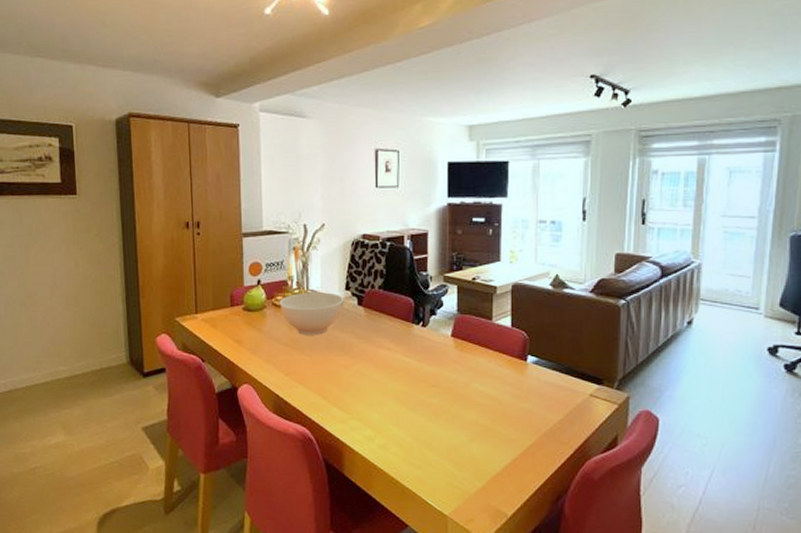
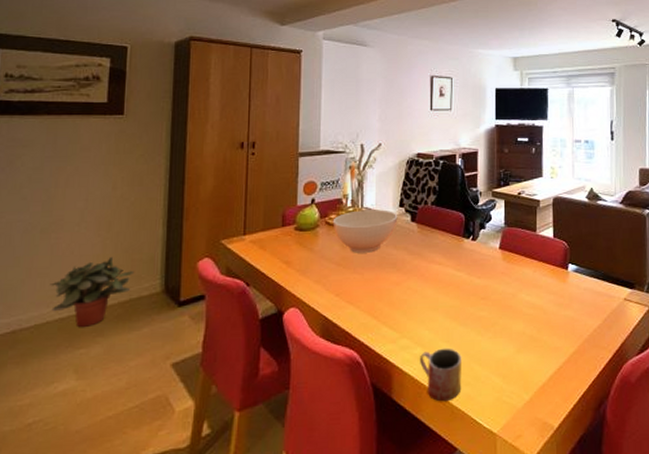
potted plant: none [33,329,103,390] -> present [50,256,135,327]
mug: none [370,431,412,482] -> present [420,348,462,402]

